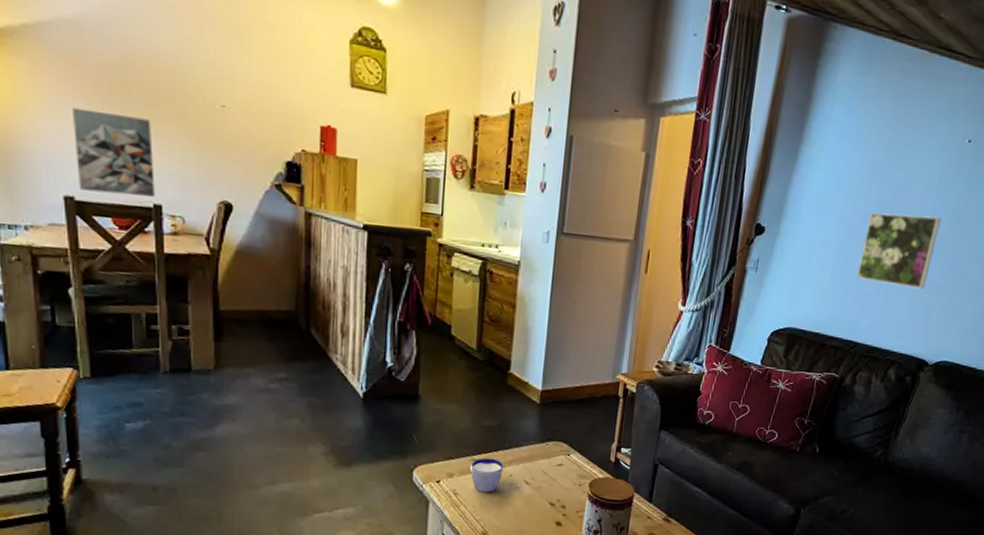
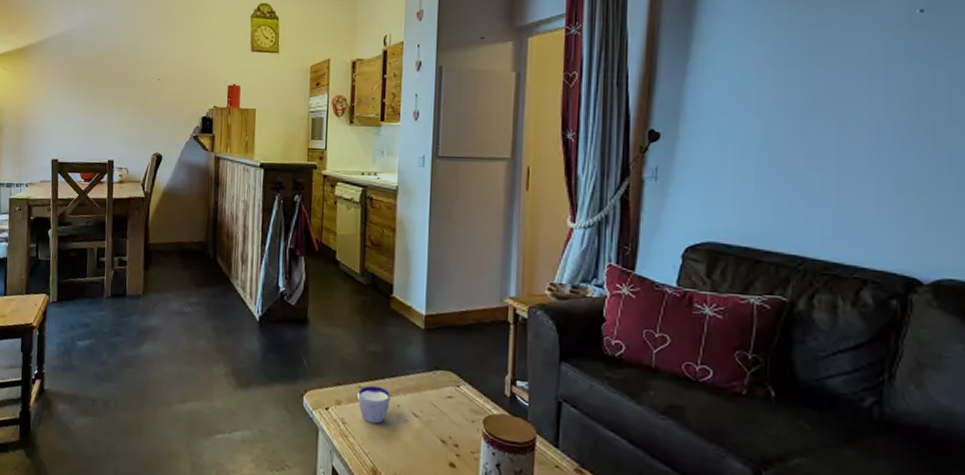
wall art: present [73,107,155,197] -> none [61,94,111,155]
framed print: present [857,213,941,289] -> none [791,102,901,189]

